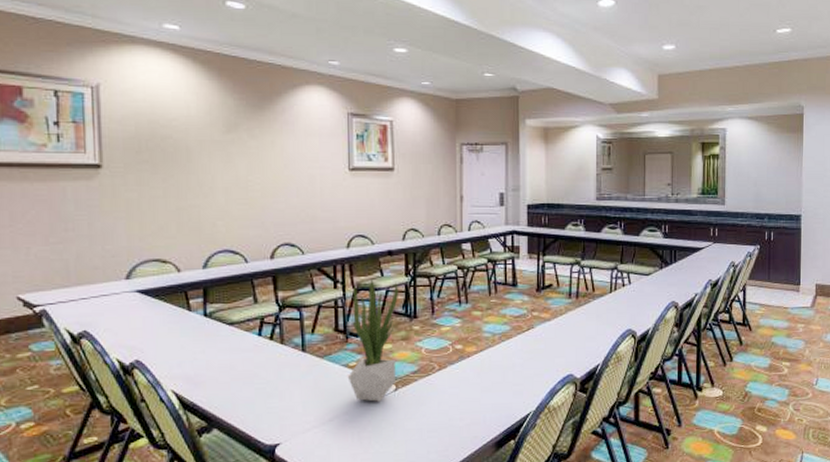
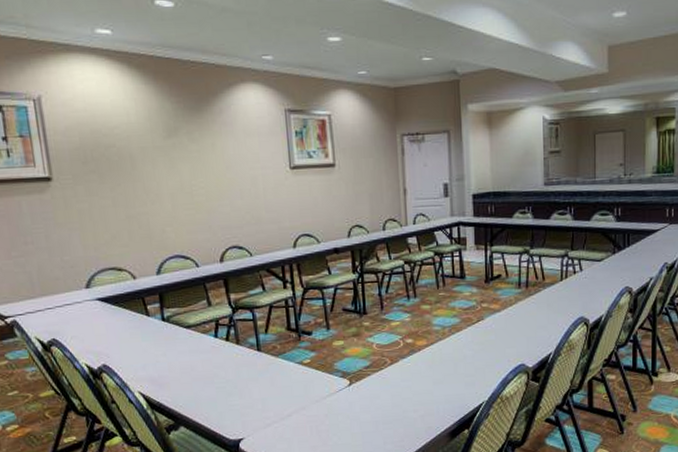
potted plant: present [347,278,398,402] -> none [302,277,349,397]

